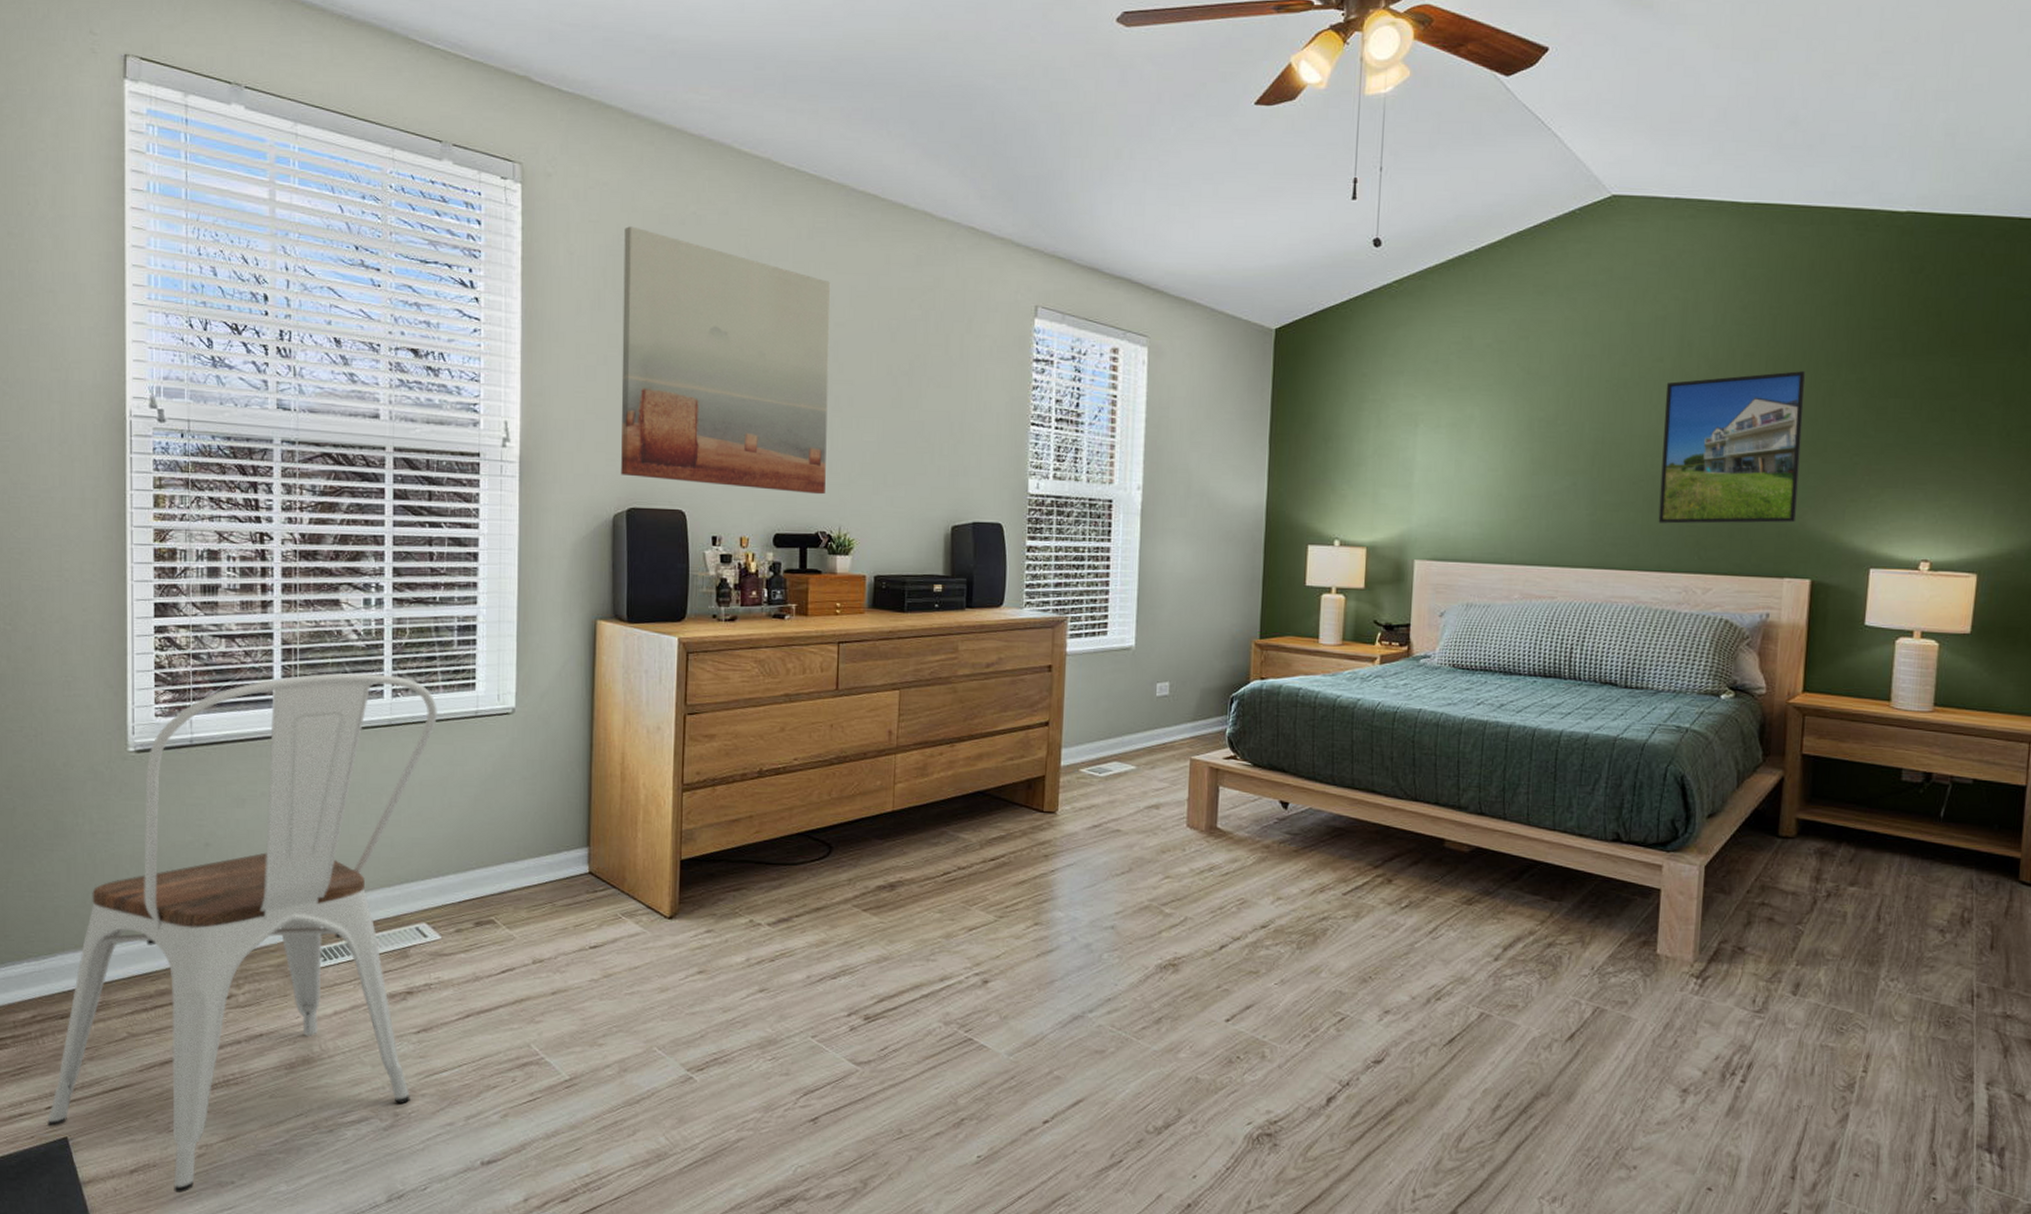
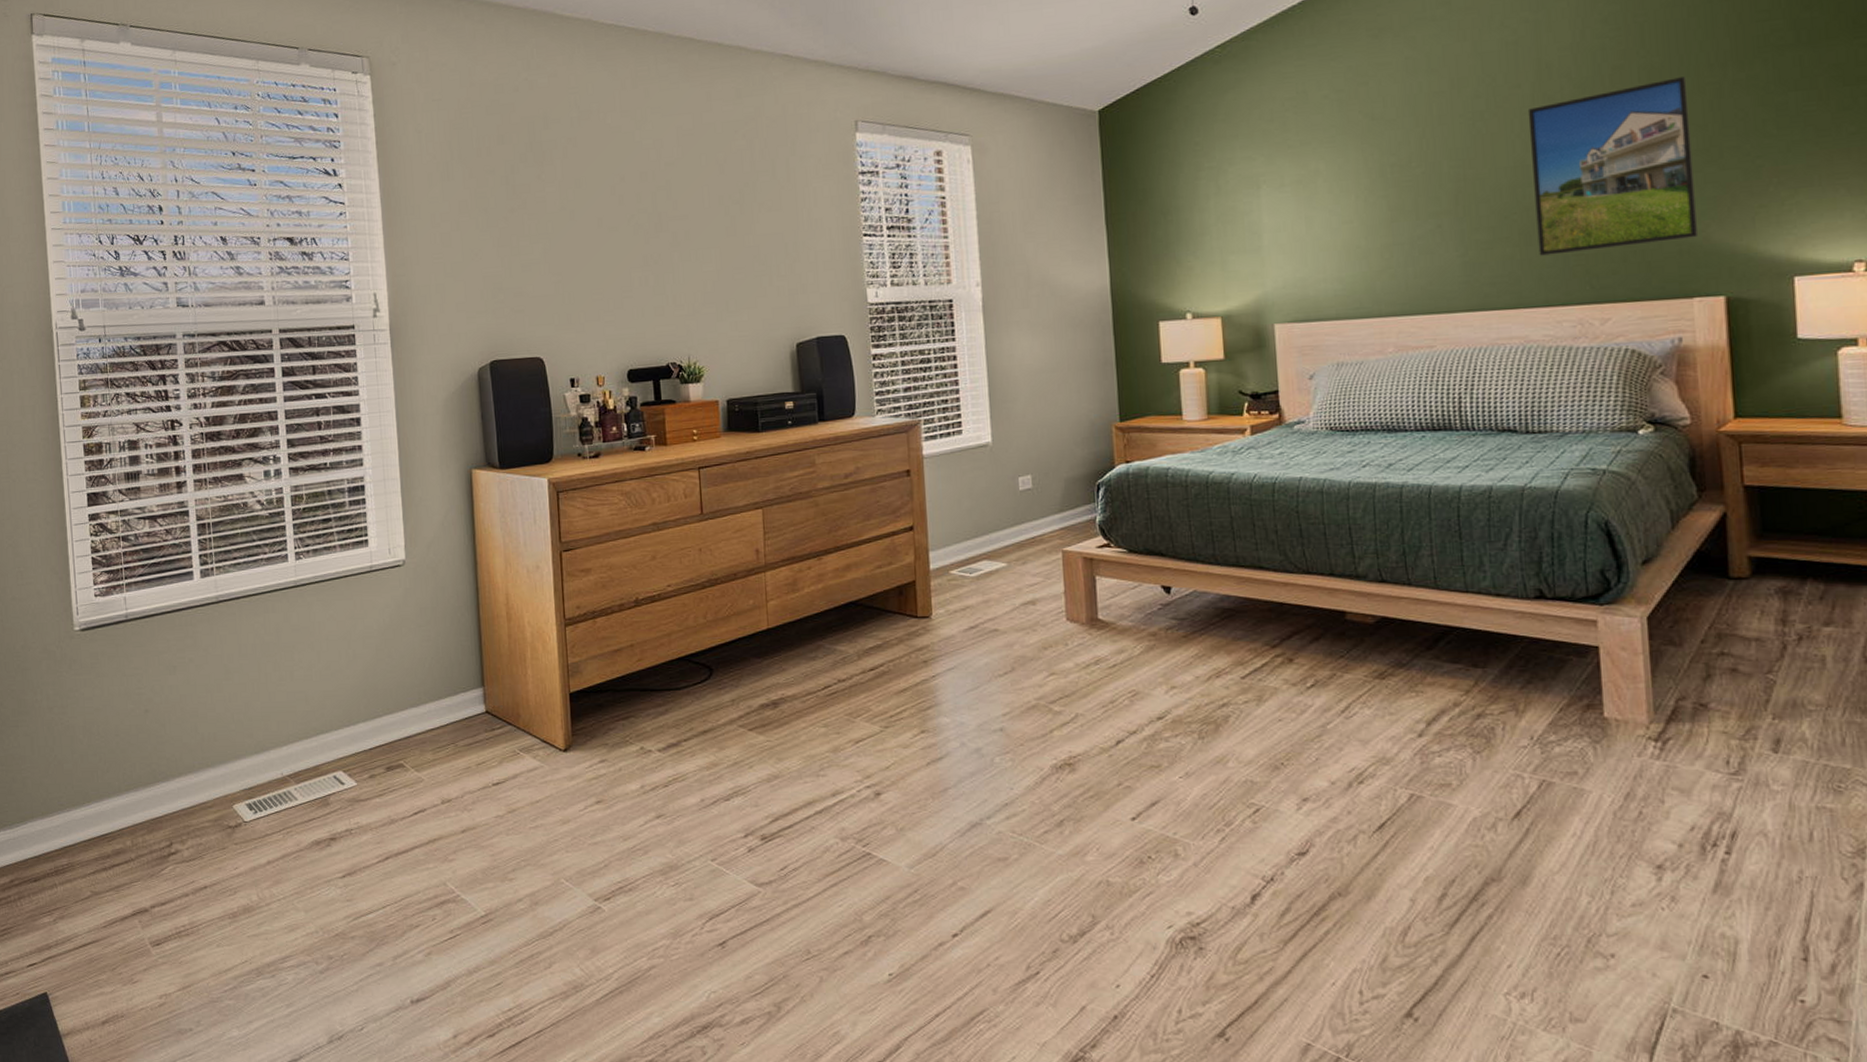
chair: present [47,673,437,1194] -> none [29,539,342,1042]
wall art: present [621,226,831,495] -> none [465,99,672,331]

